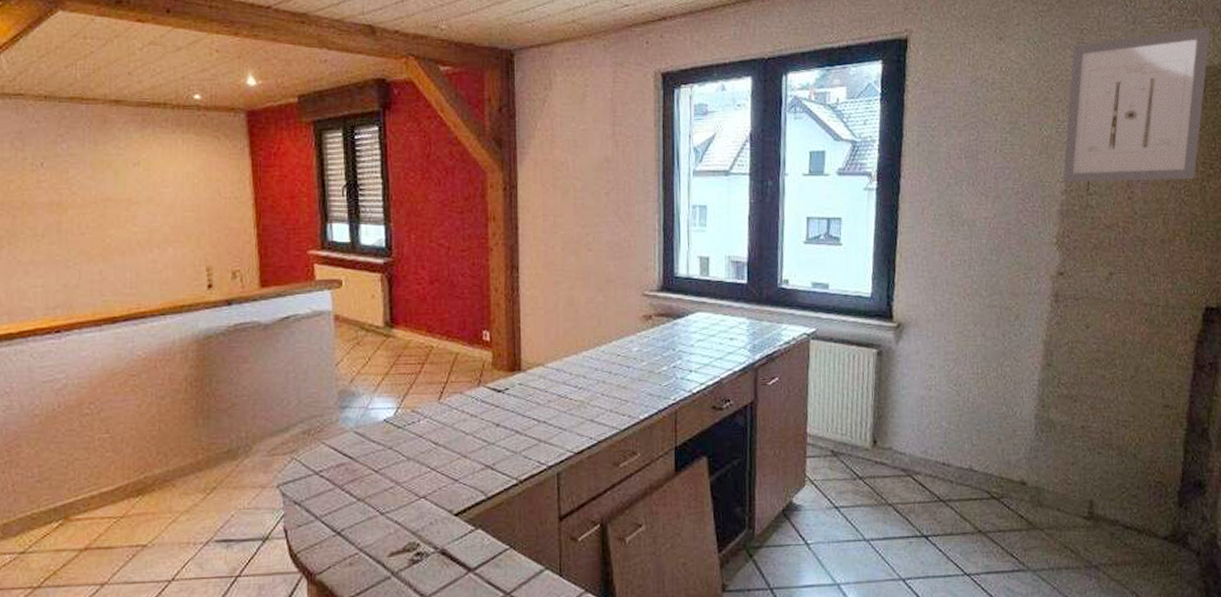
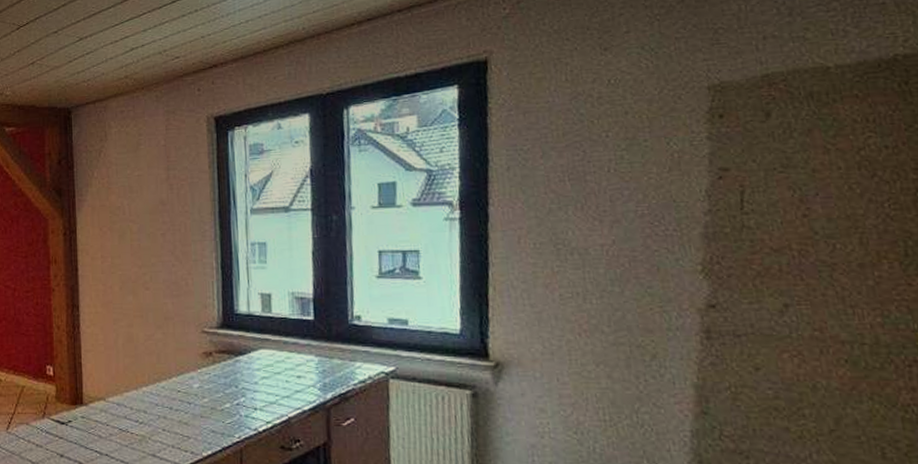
wall art: present [1062,26,1211,183] -> none [703,8,909,202]

